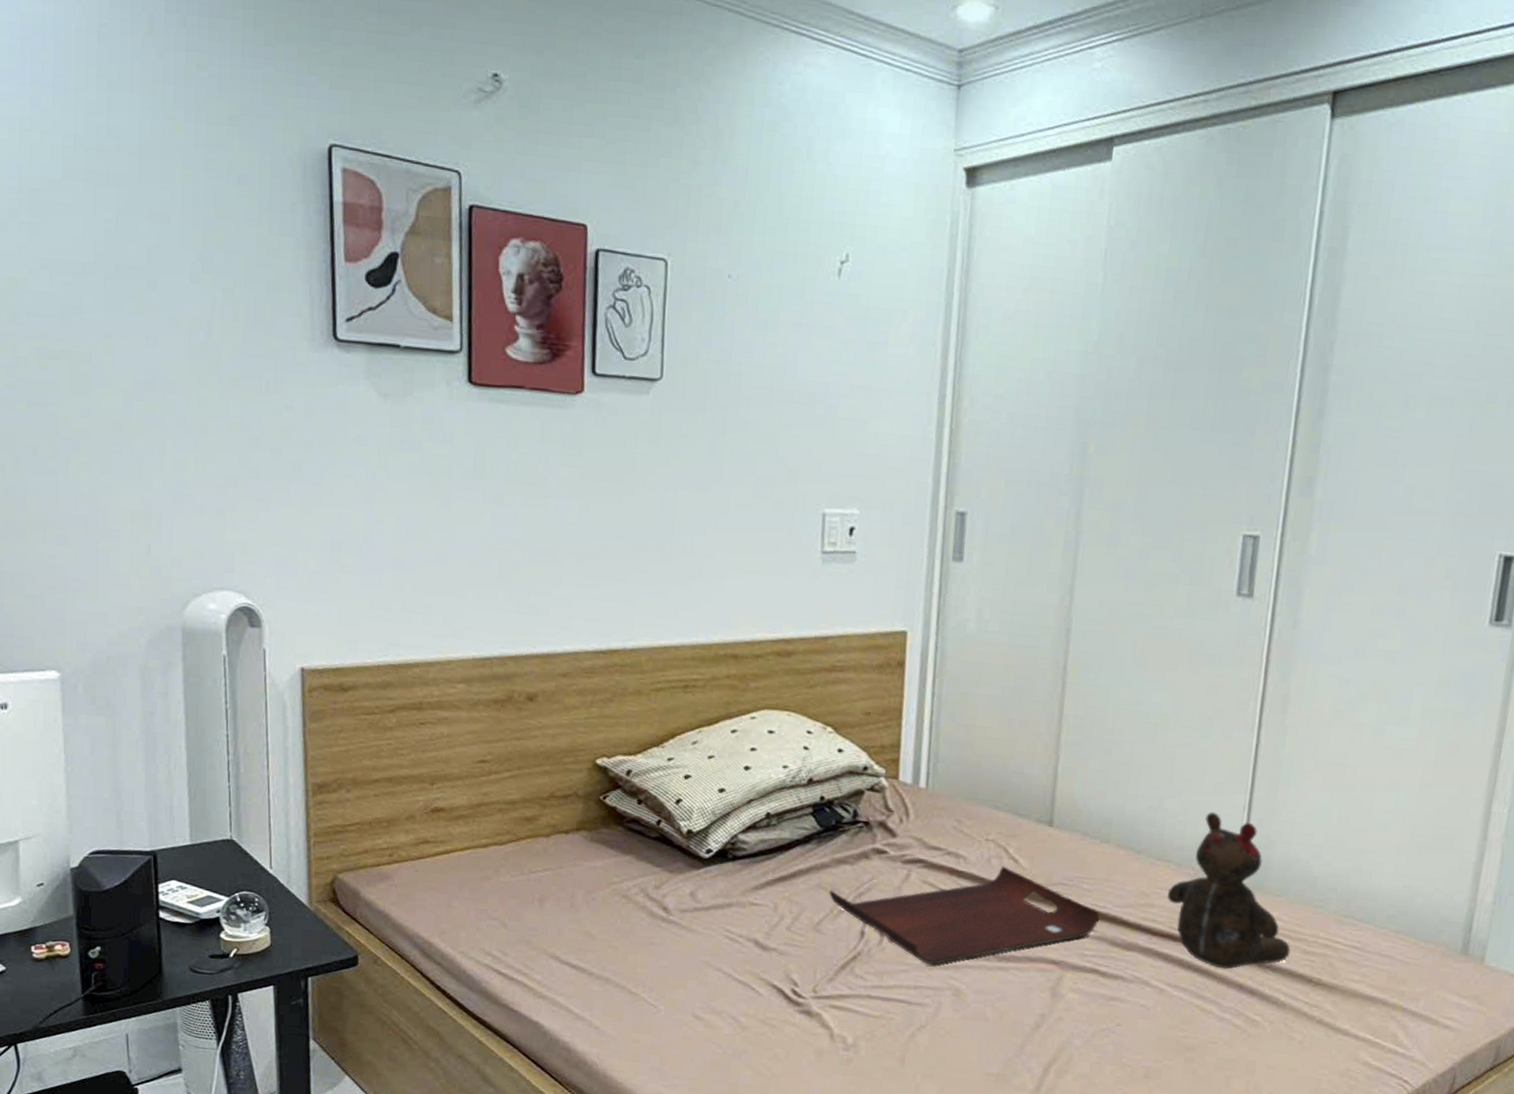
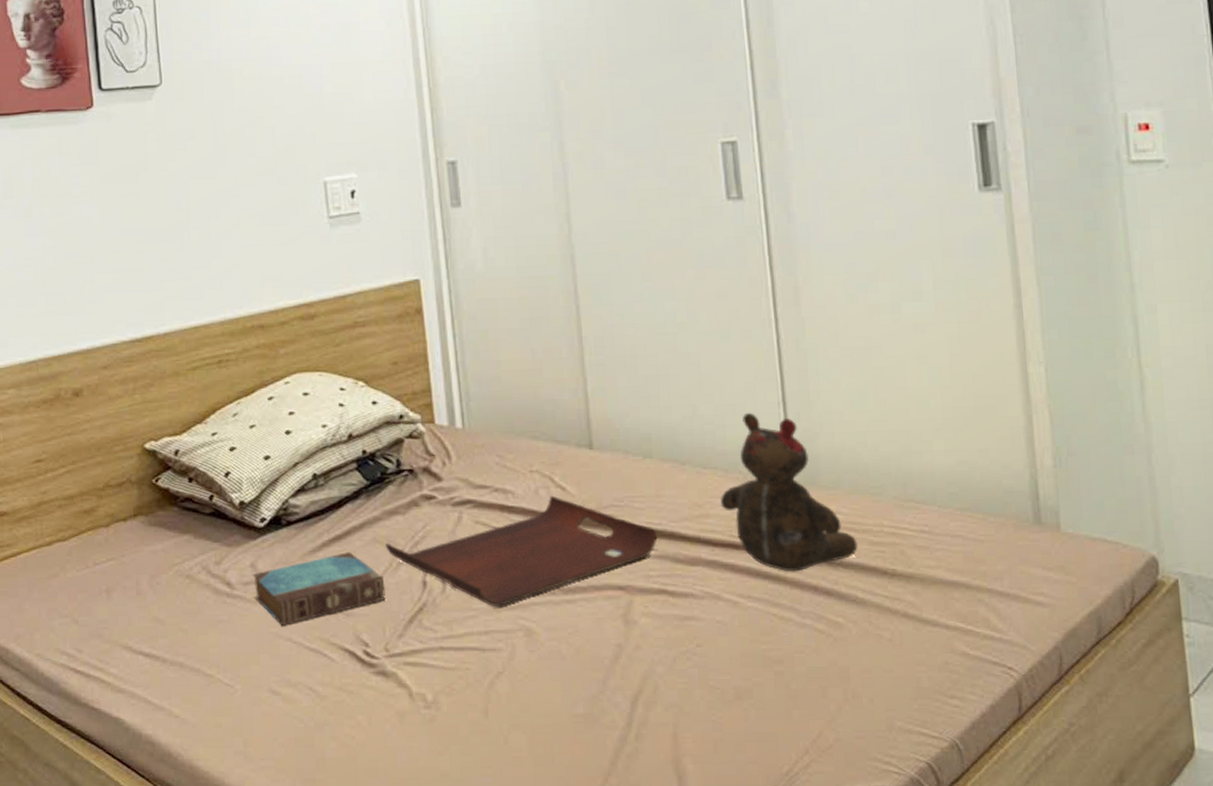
book: none [690,893,823,956] -> present [252,552,385,626]

